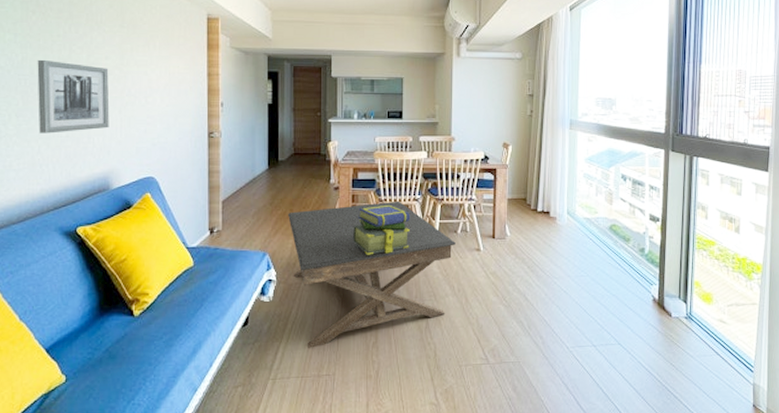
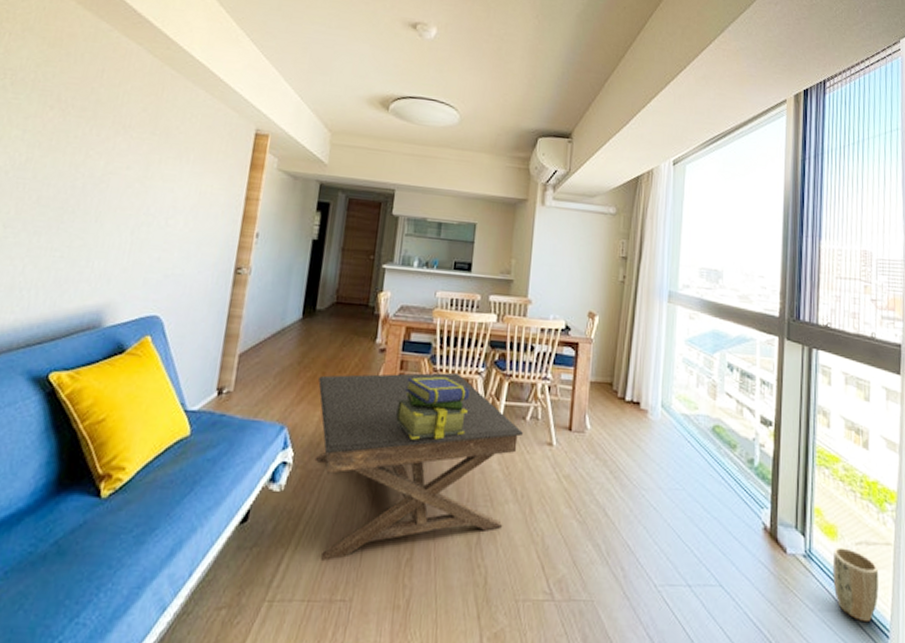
wall art: present [37,59,110,134] -> none [27,162,128,252]
plant pot: none [708,309,745,362] -> present [832,547,879,623]

